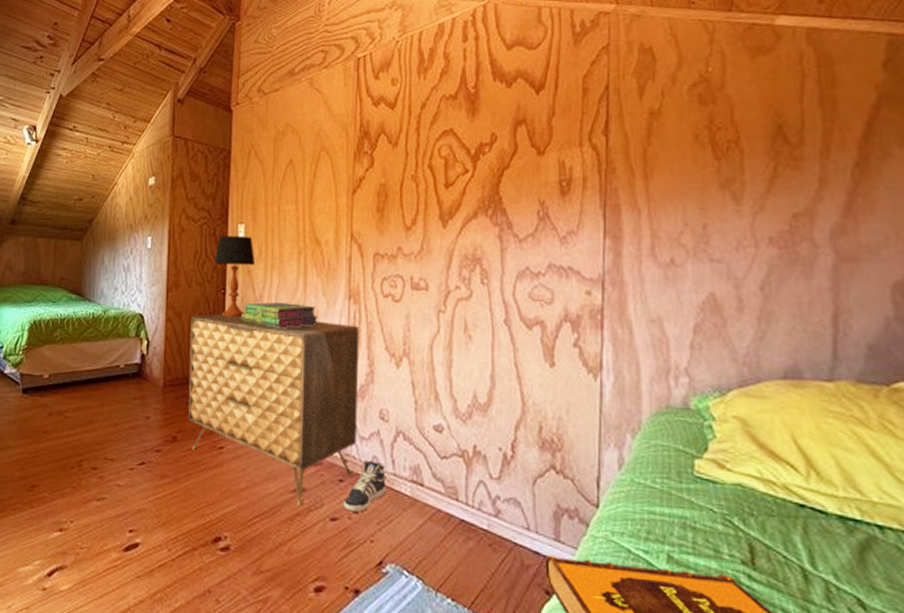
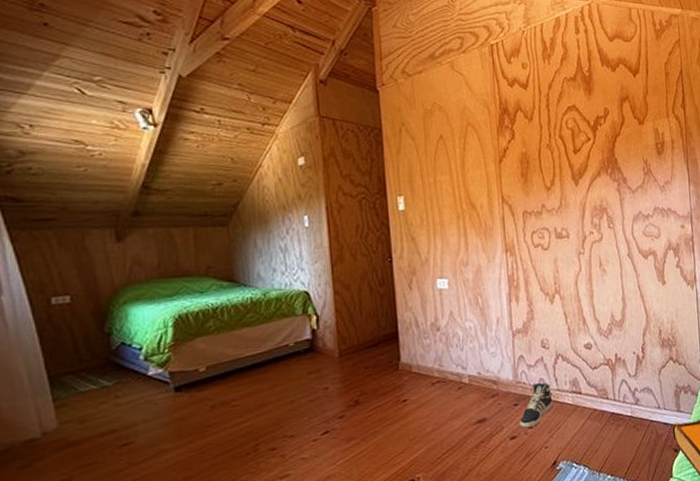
dresser: present [188,312,360,506] -> none [360,274,525,434]
table lamp: present [214,235,255,318] -> none [377,206,417,283]
stack of books: present [241,302,319,327] -> none [410,262,481,285]

